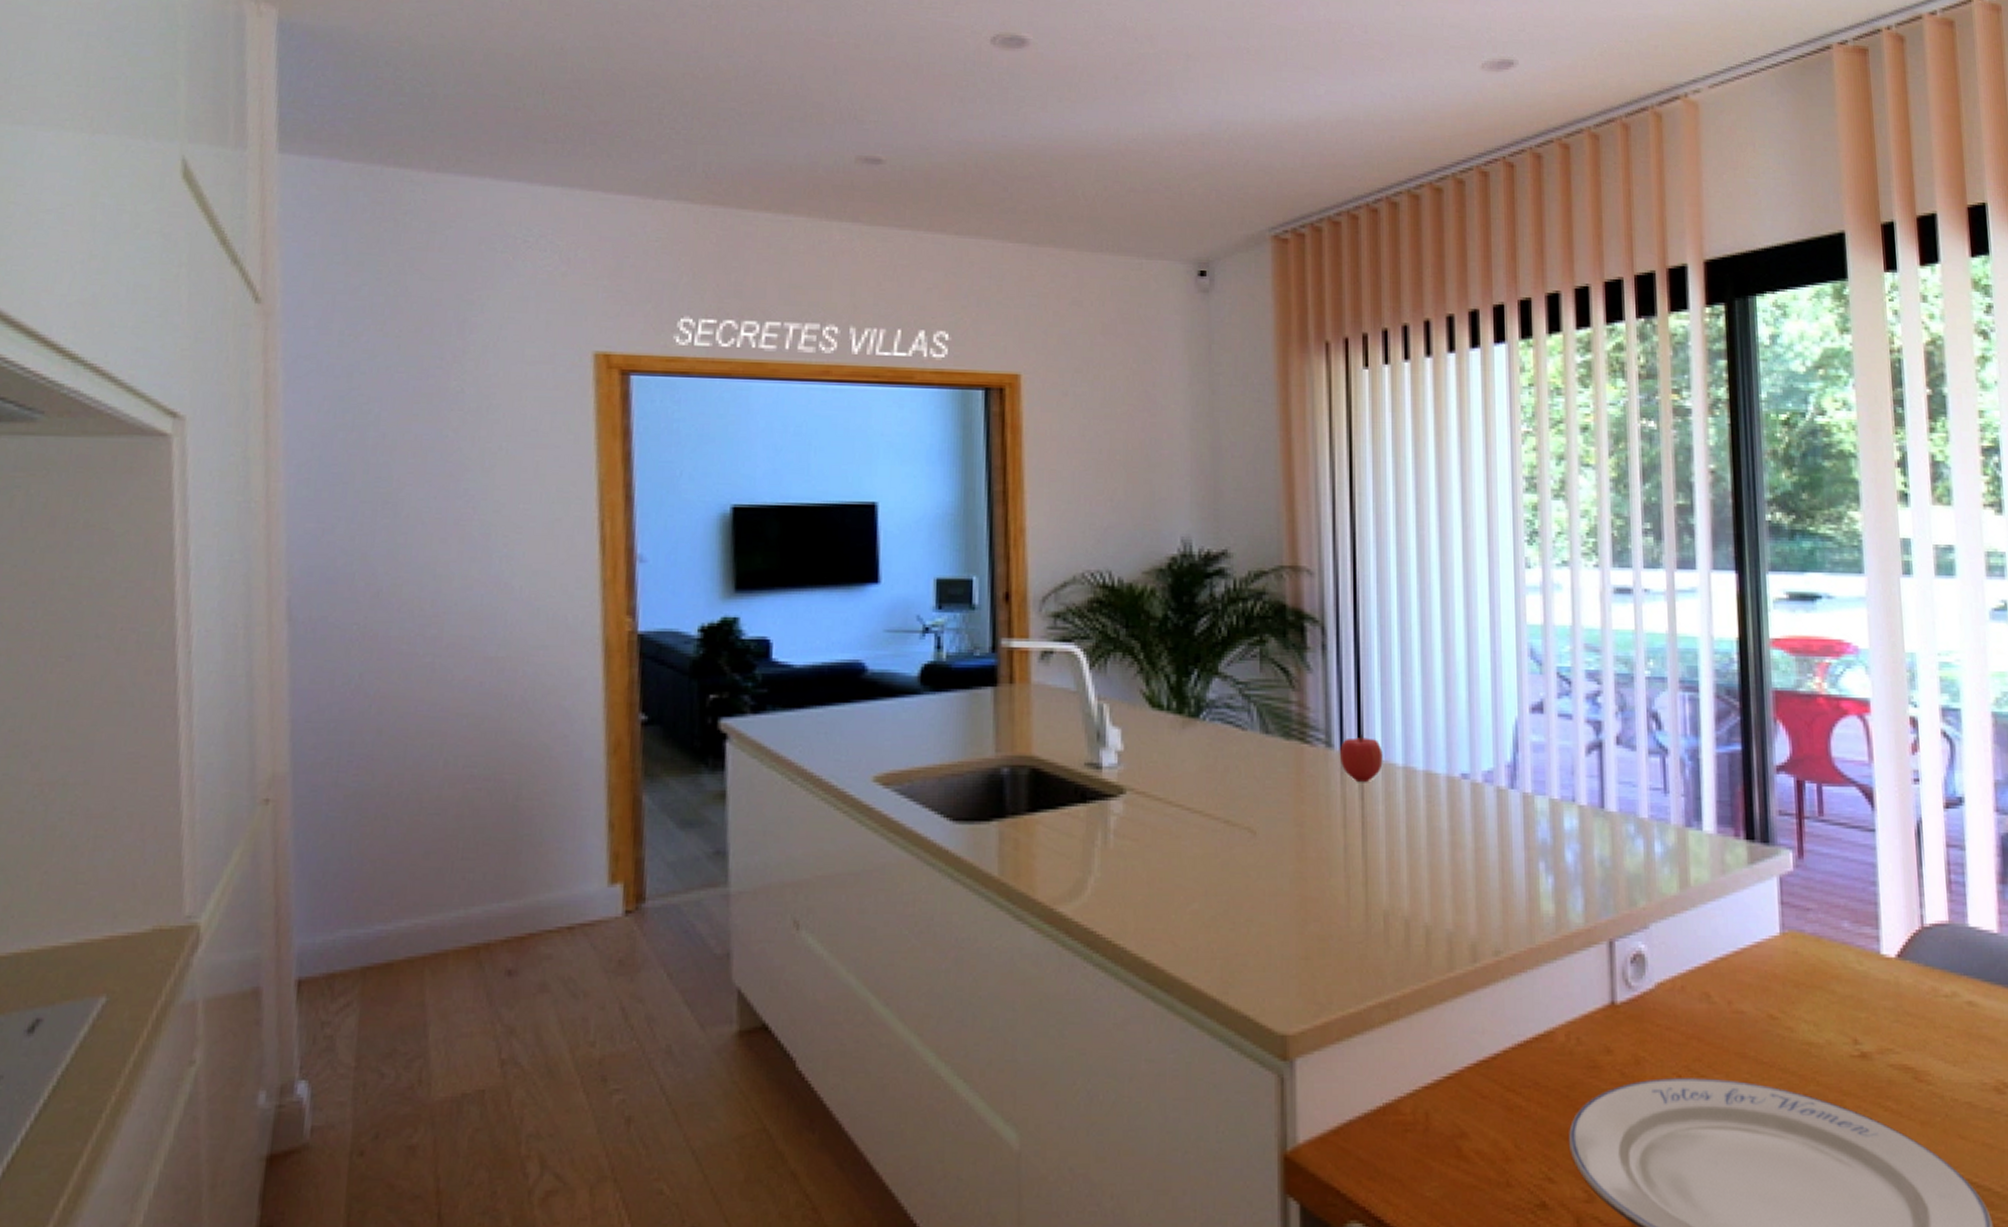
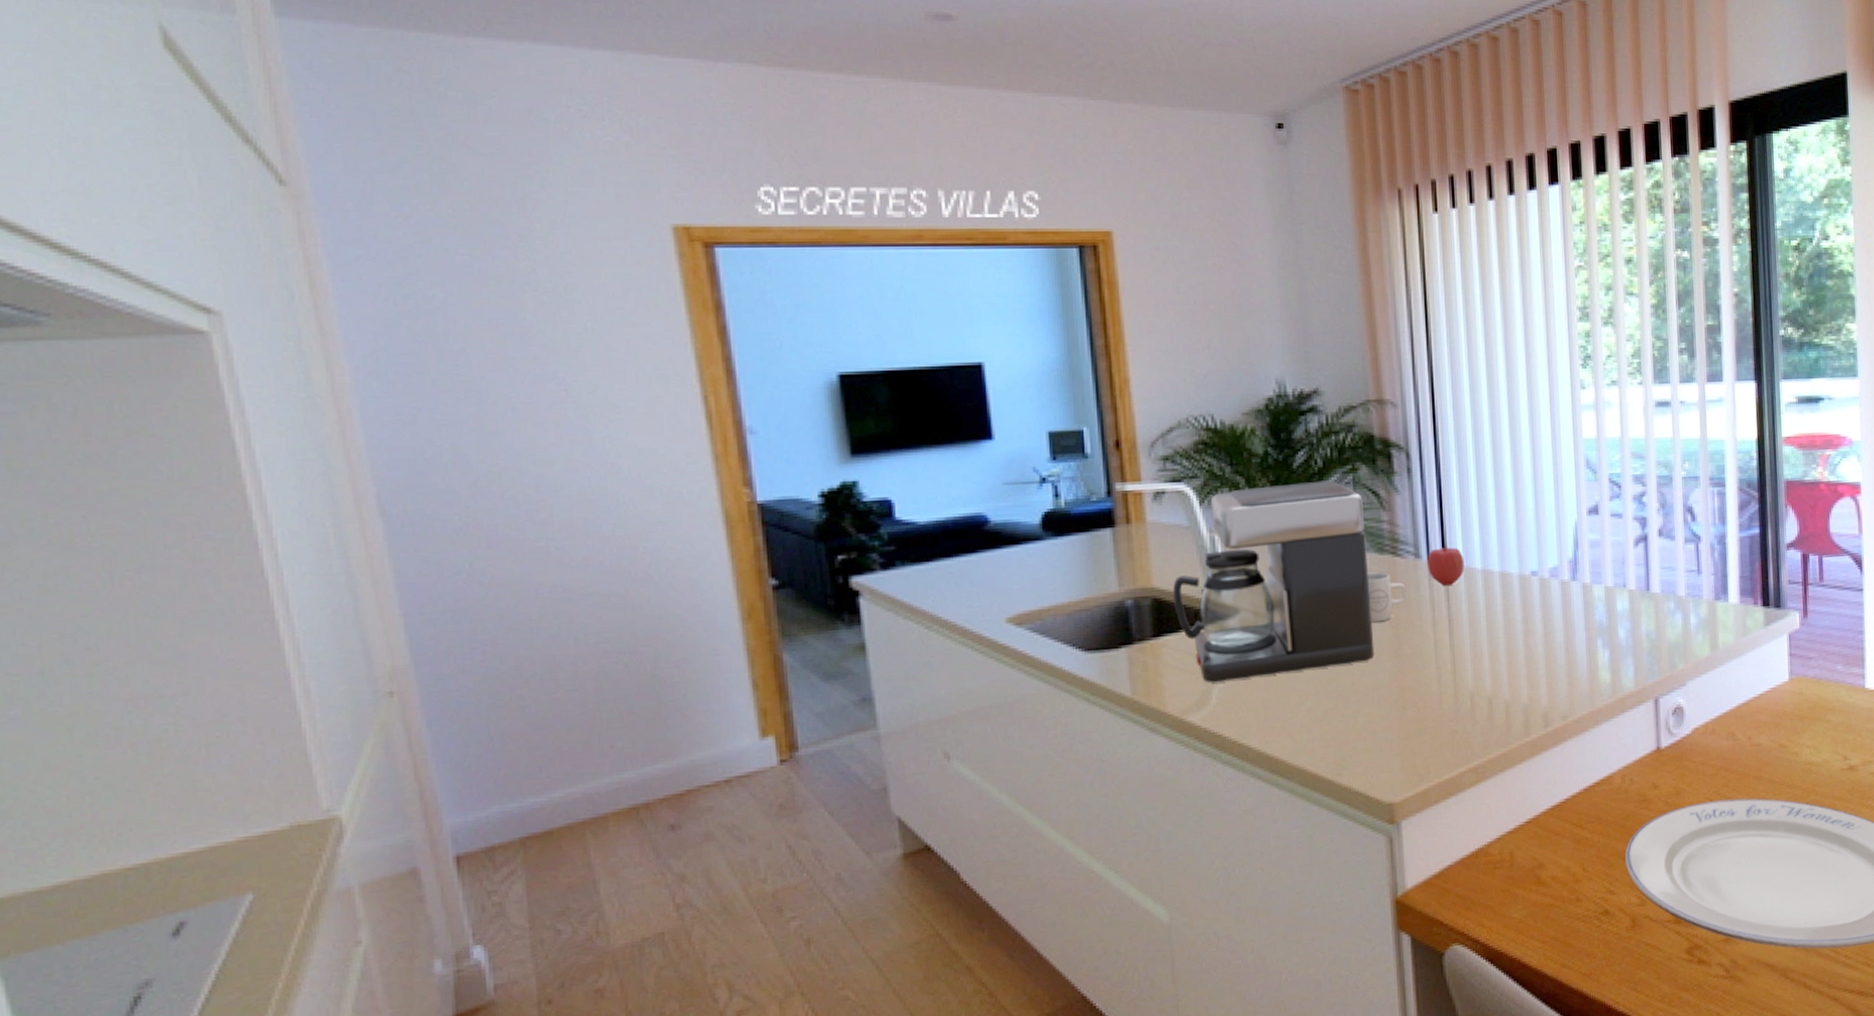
coffee maker: none [1053,651,1274,869] -> present [1173,480,1375,682]
mug: none [1270,759,1314,817] -> present [1367,572,1407,623]

